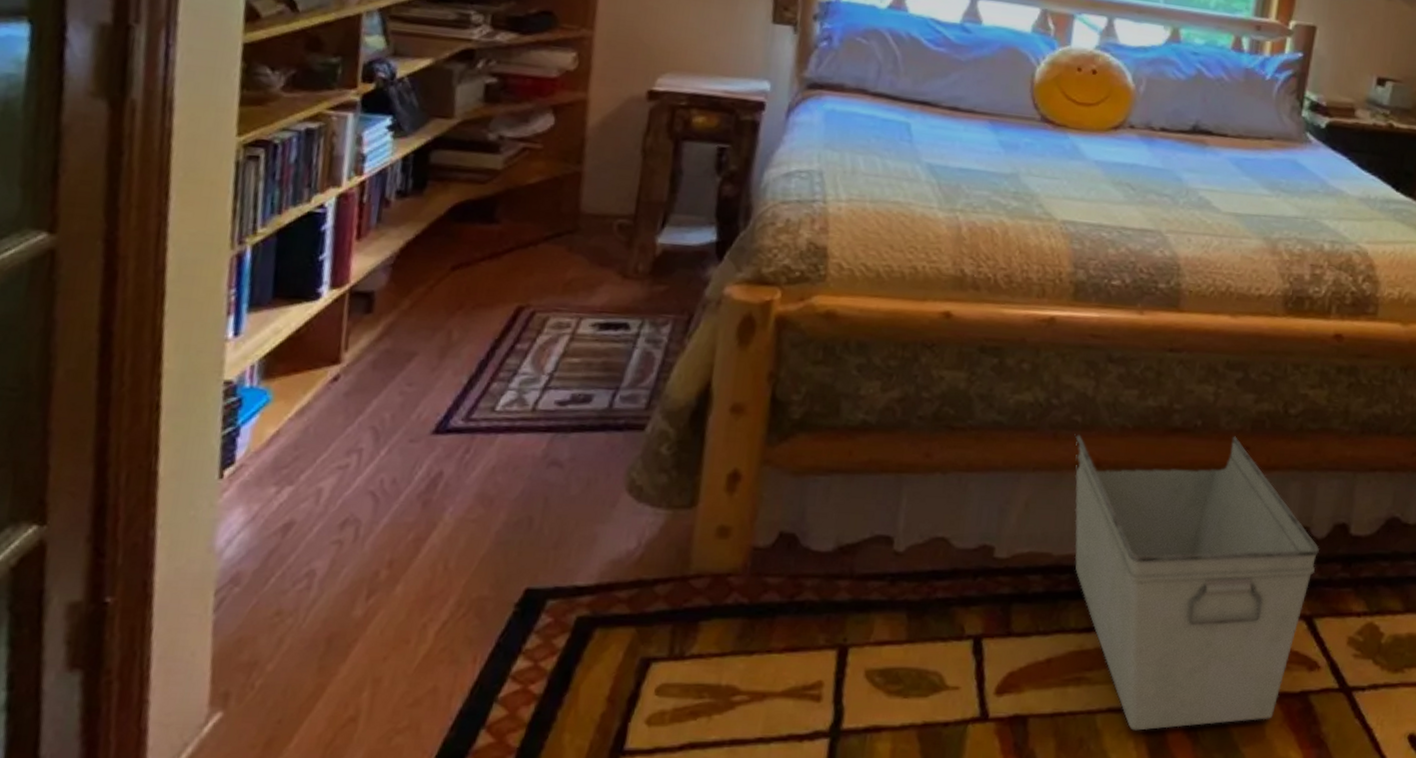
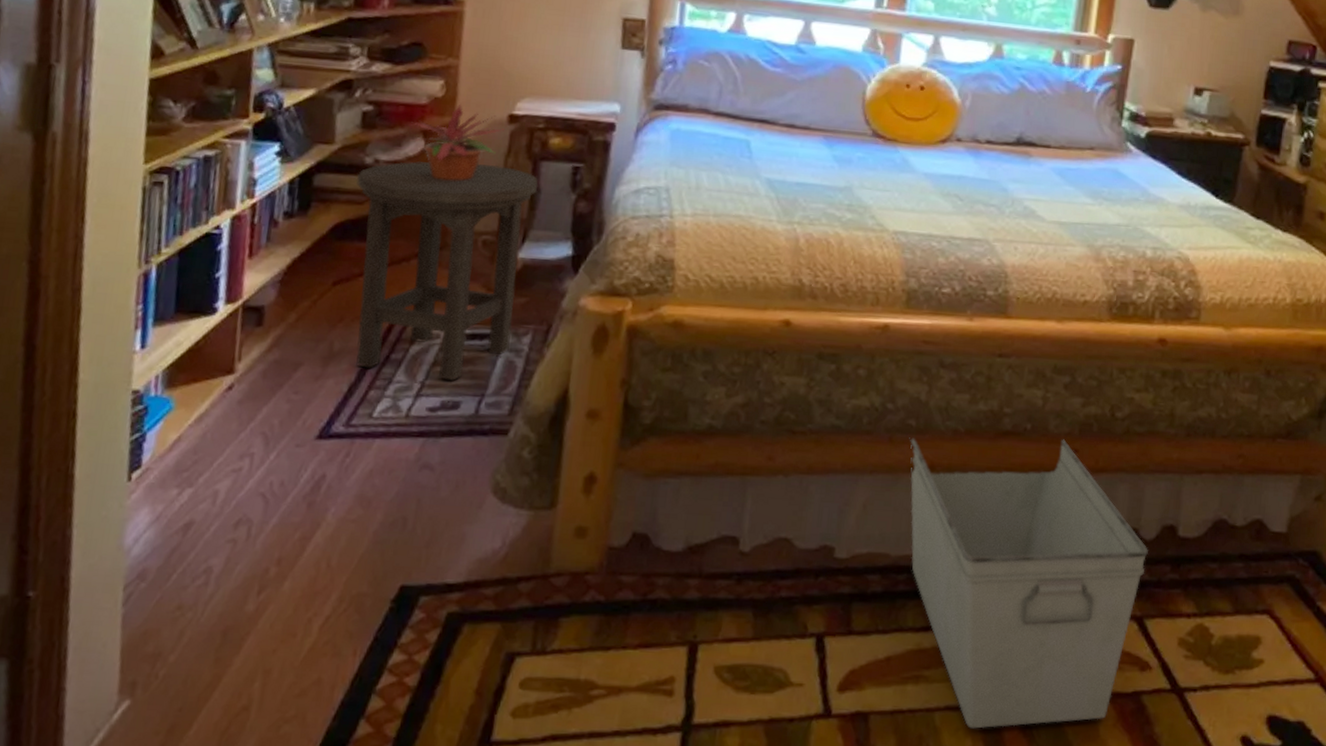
stool: none [477,138,680,373] -> present [356,160,539,381]
potted plant: none [534,78,644,161] -> present [406,104,505,181]

